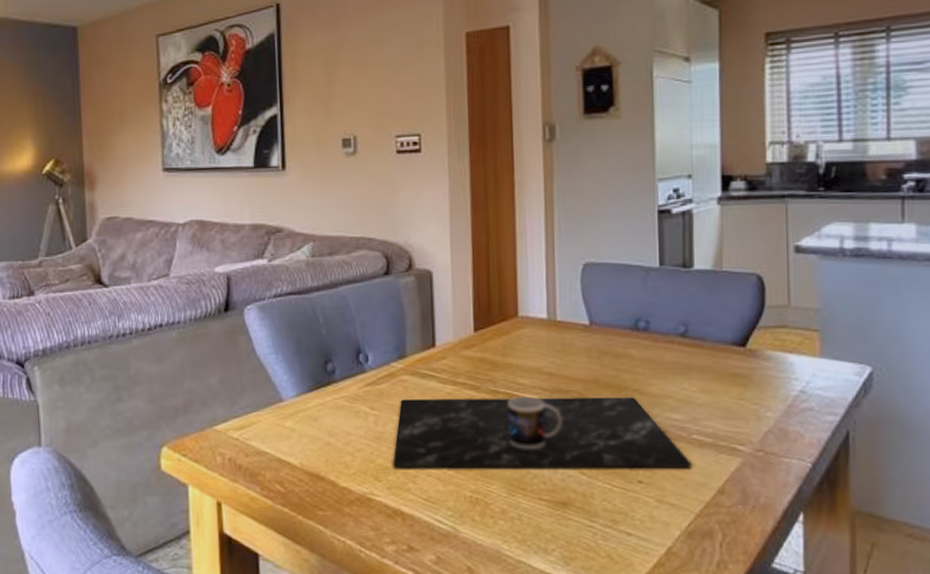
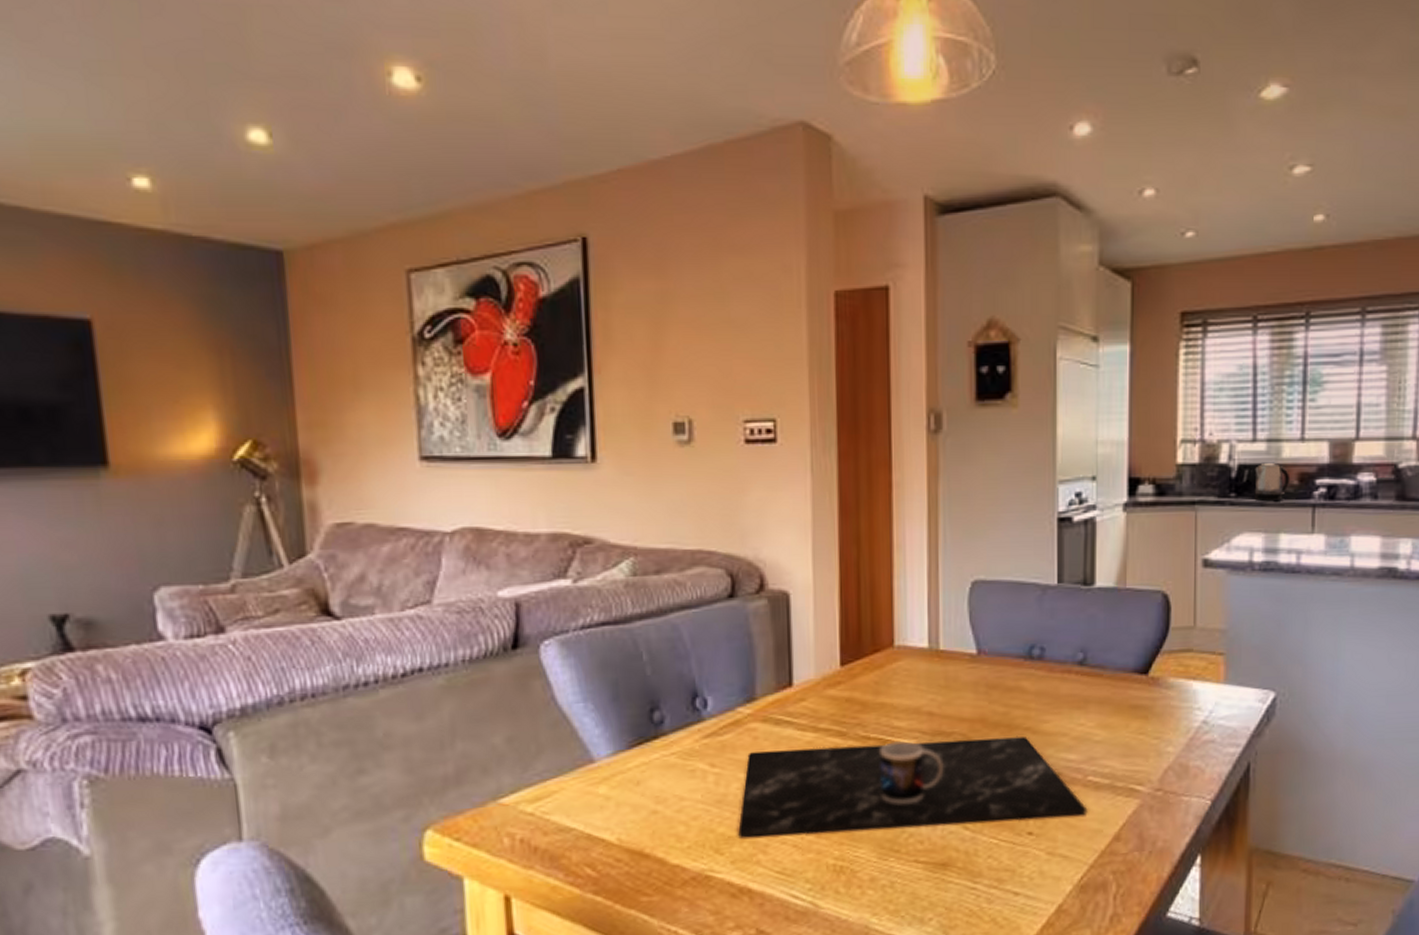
kettle: none [842,160,877,195] -> present [1254,463,1289,502]

